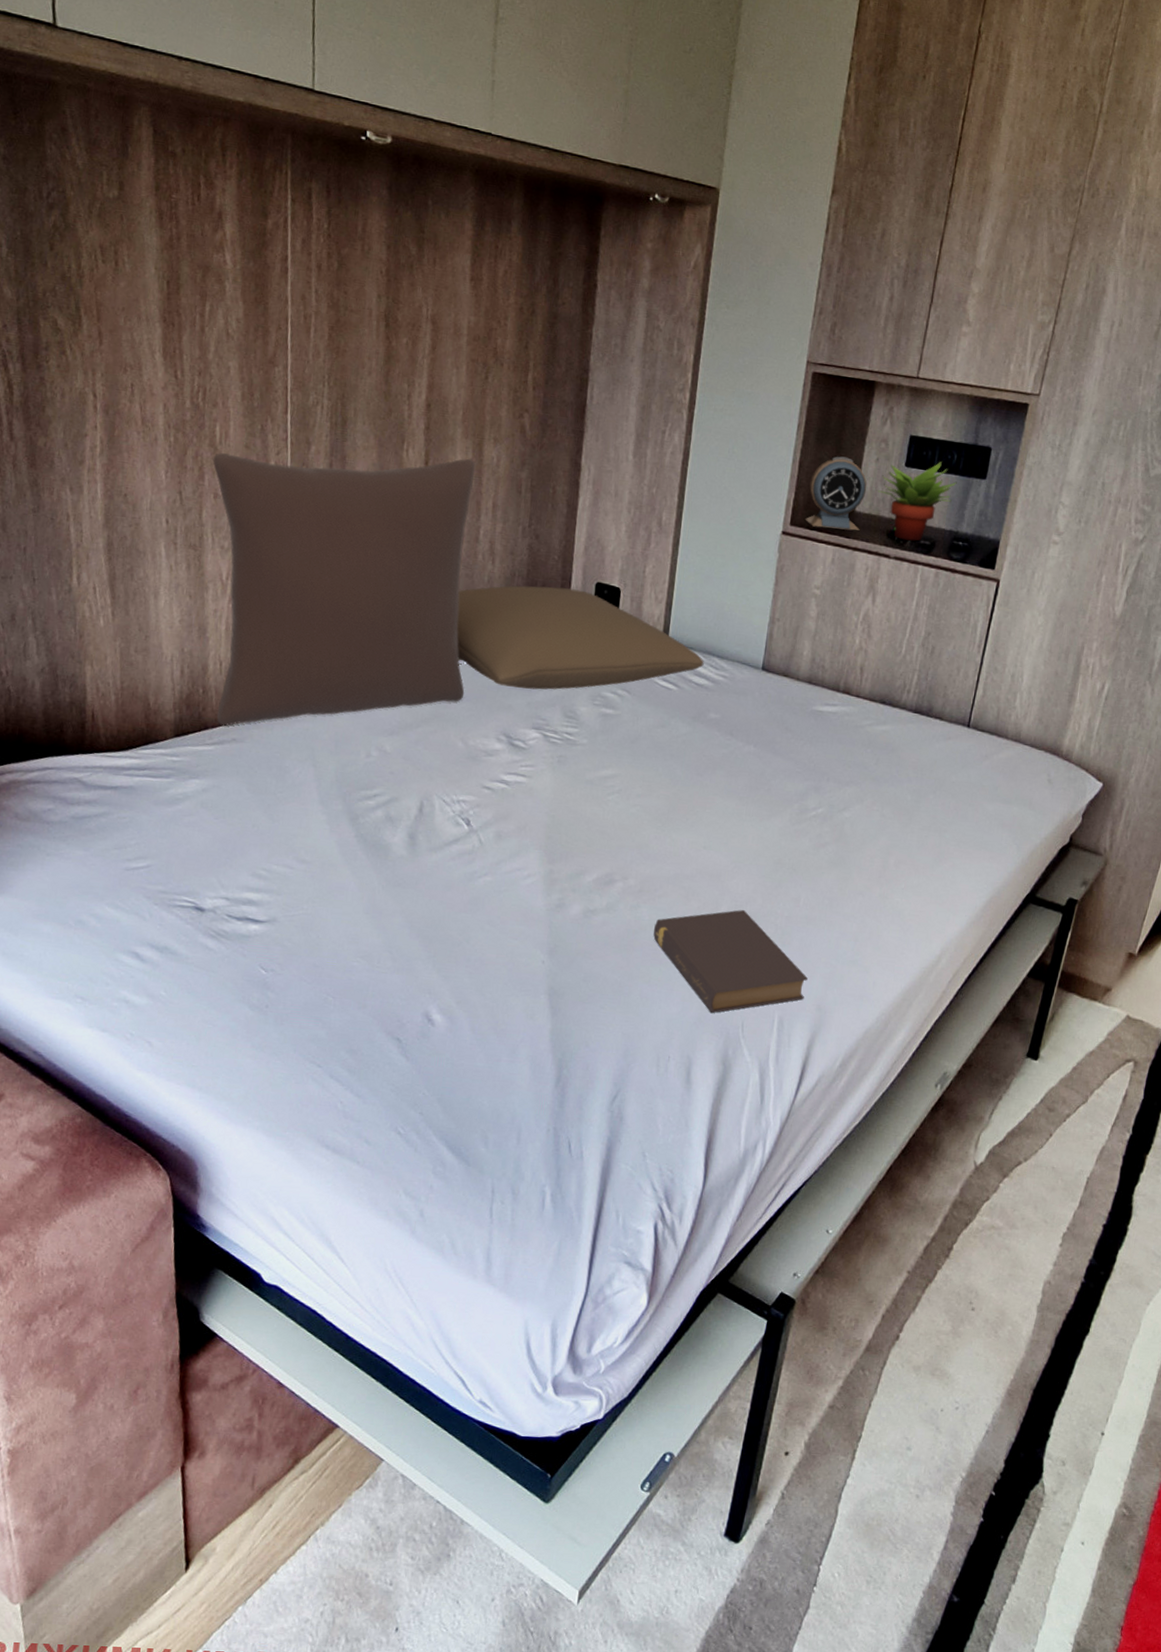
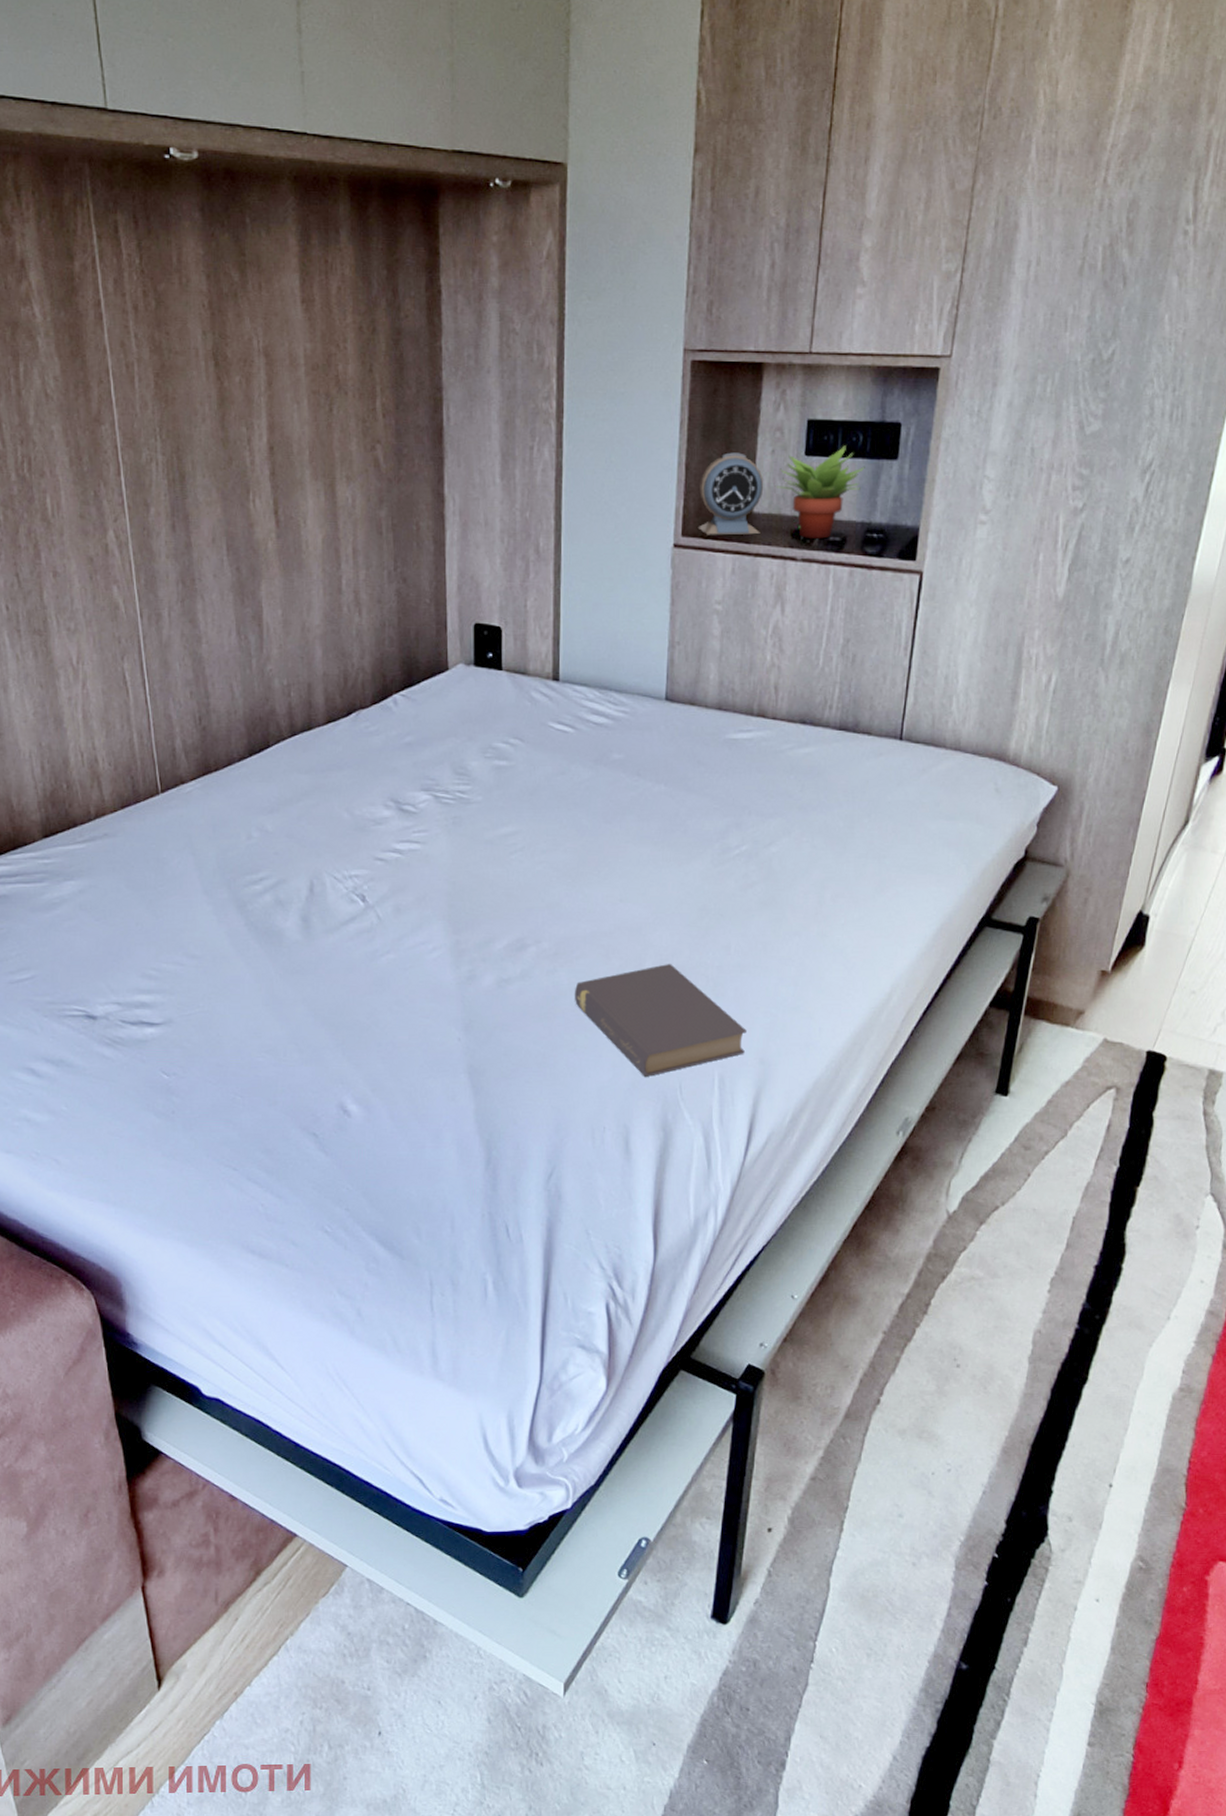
pillow: present [212,453,476,726] -> none [47,502,344,821]
pillow: present [456,585,704,690] -> none [325,633,601,748]

